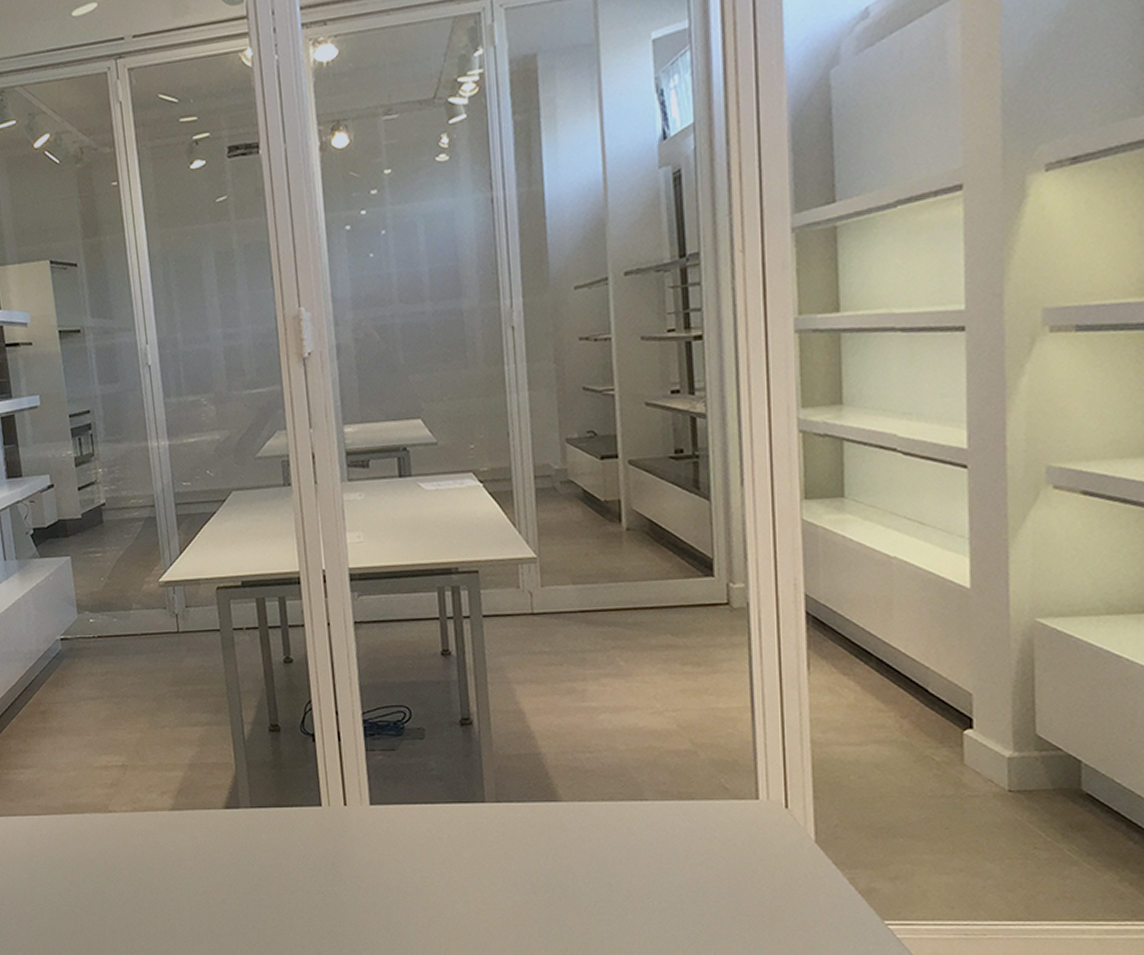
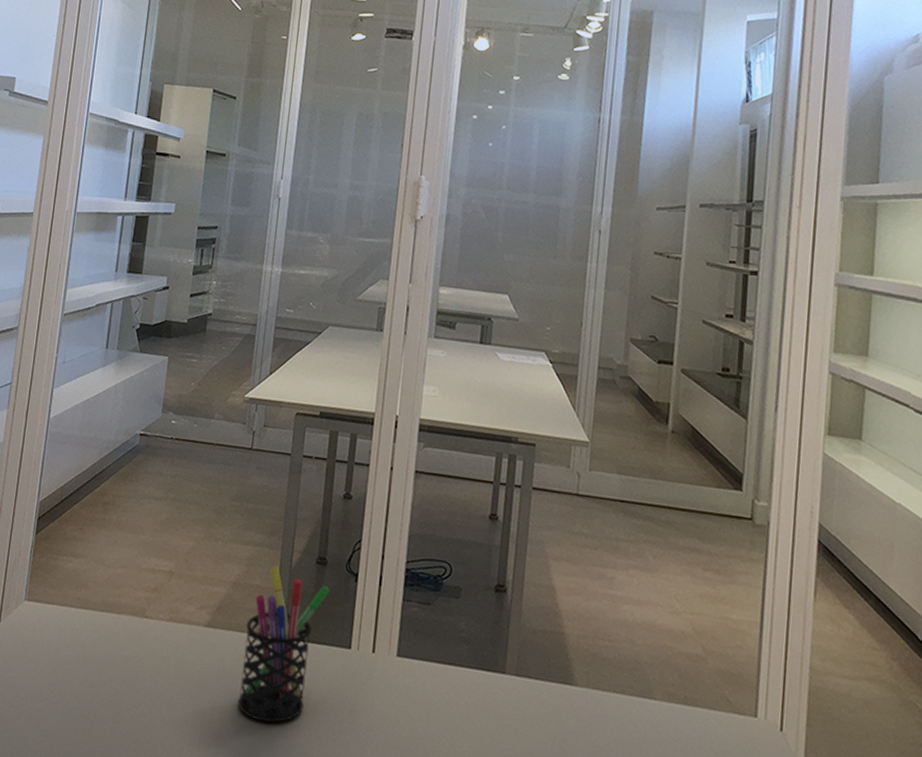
pen holder: none [211,741,289,888] -> present [237,565,330,723]

